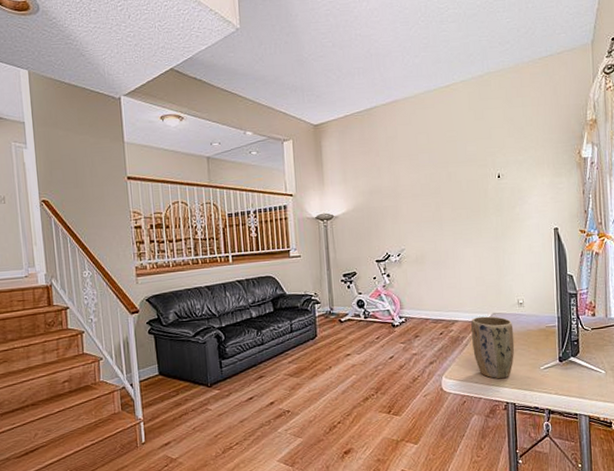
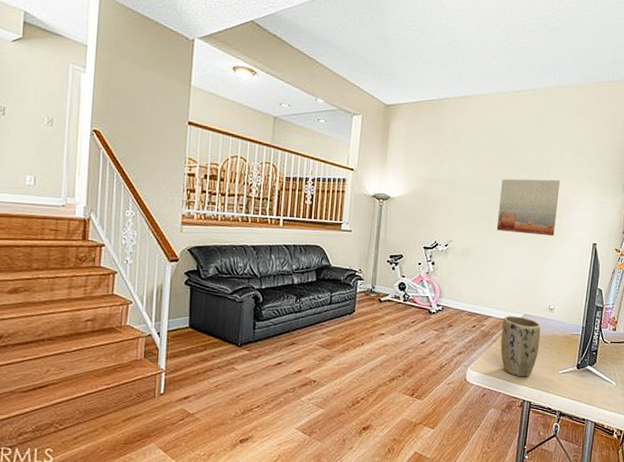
wall art: none [446,169,510,232] -> present [496,178,561,237]

